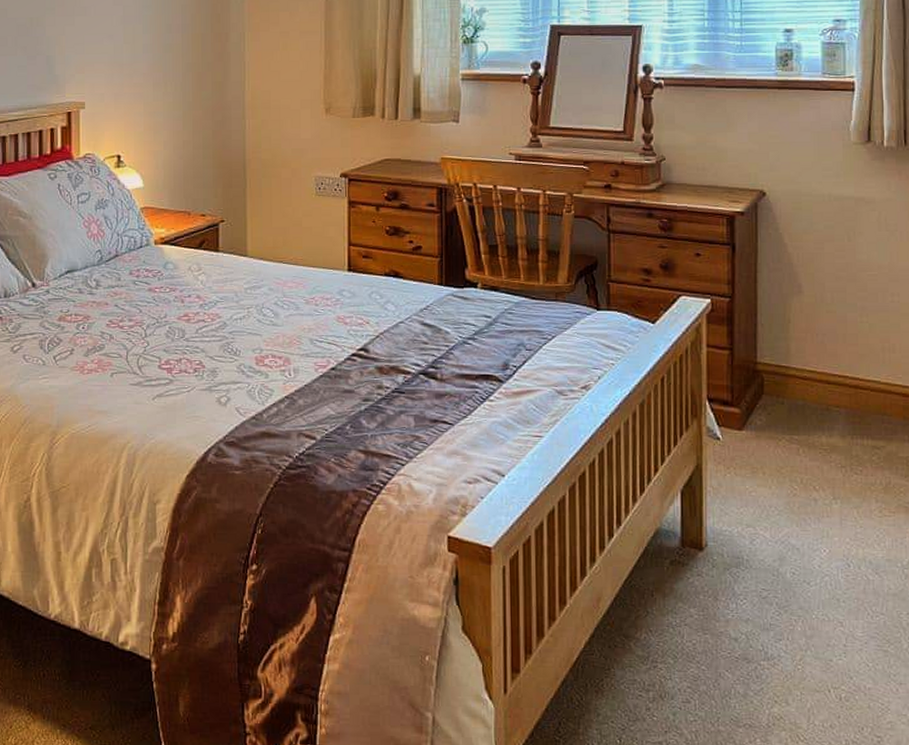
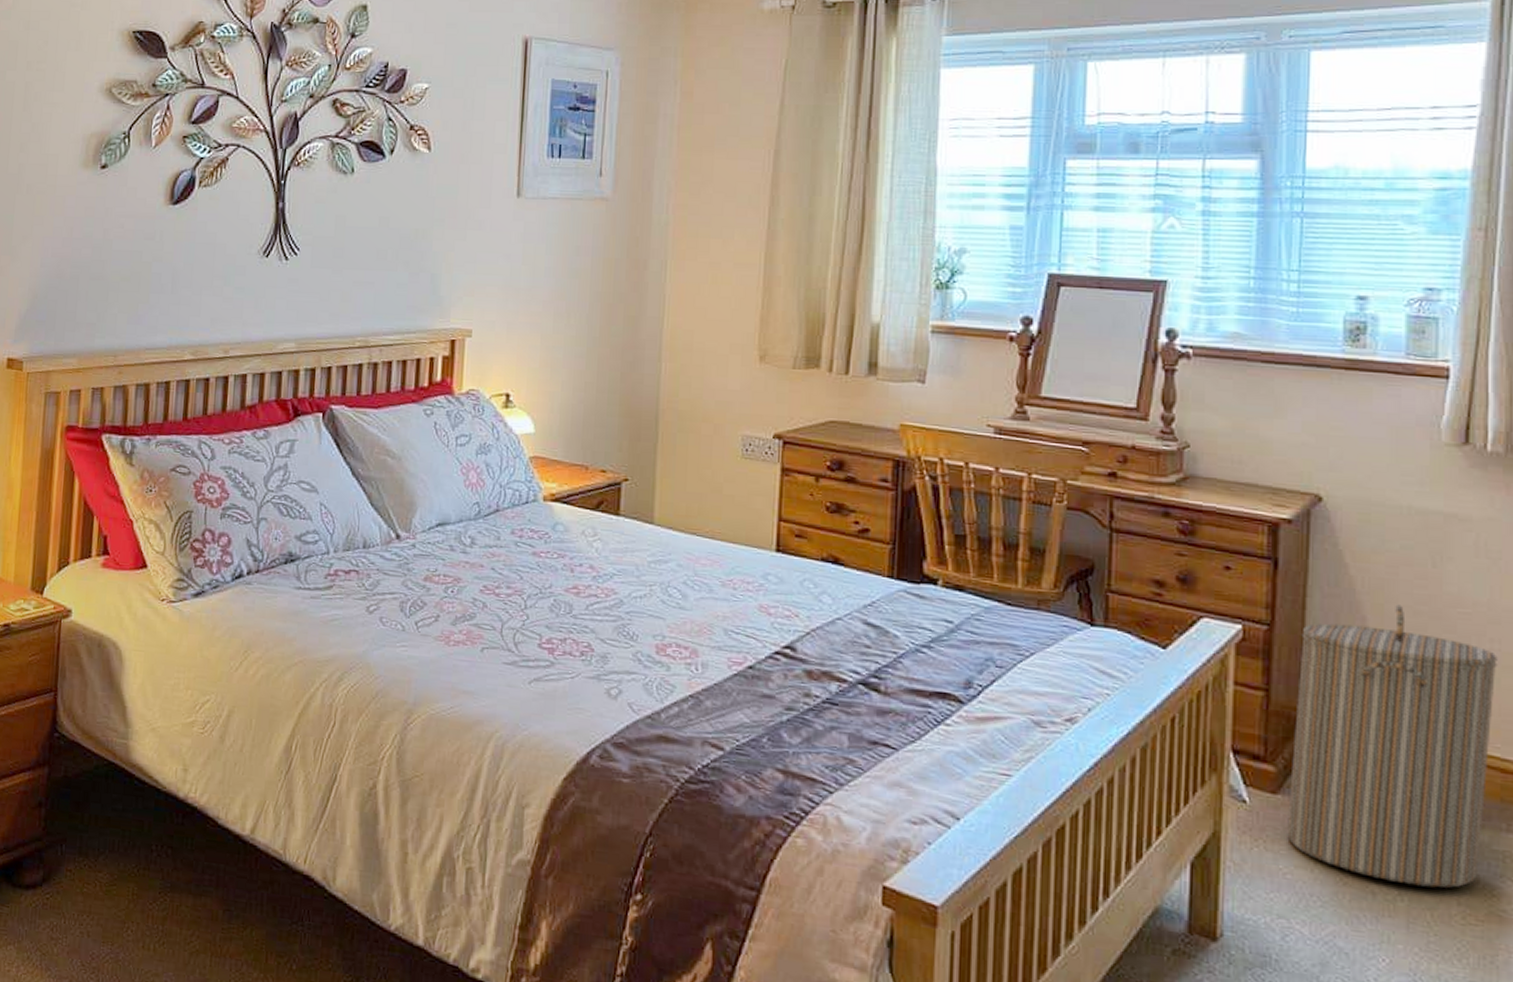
laundry hamper: none [750,273,897,491] -> present [1287,604,1497,888]

